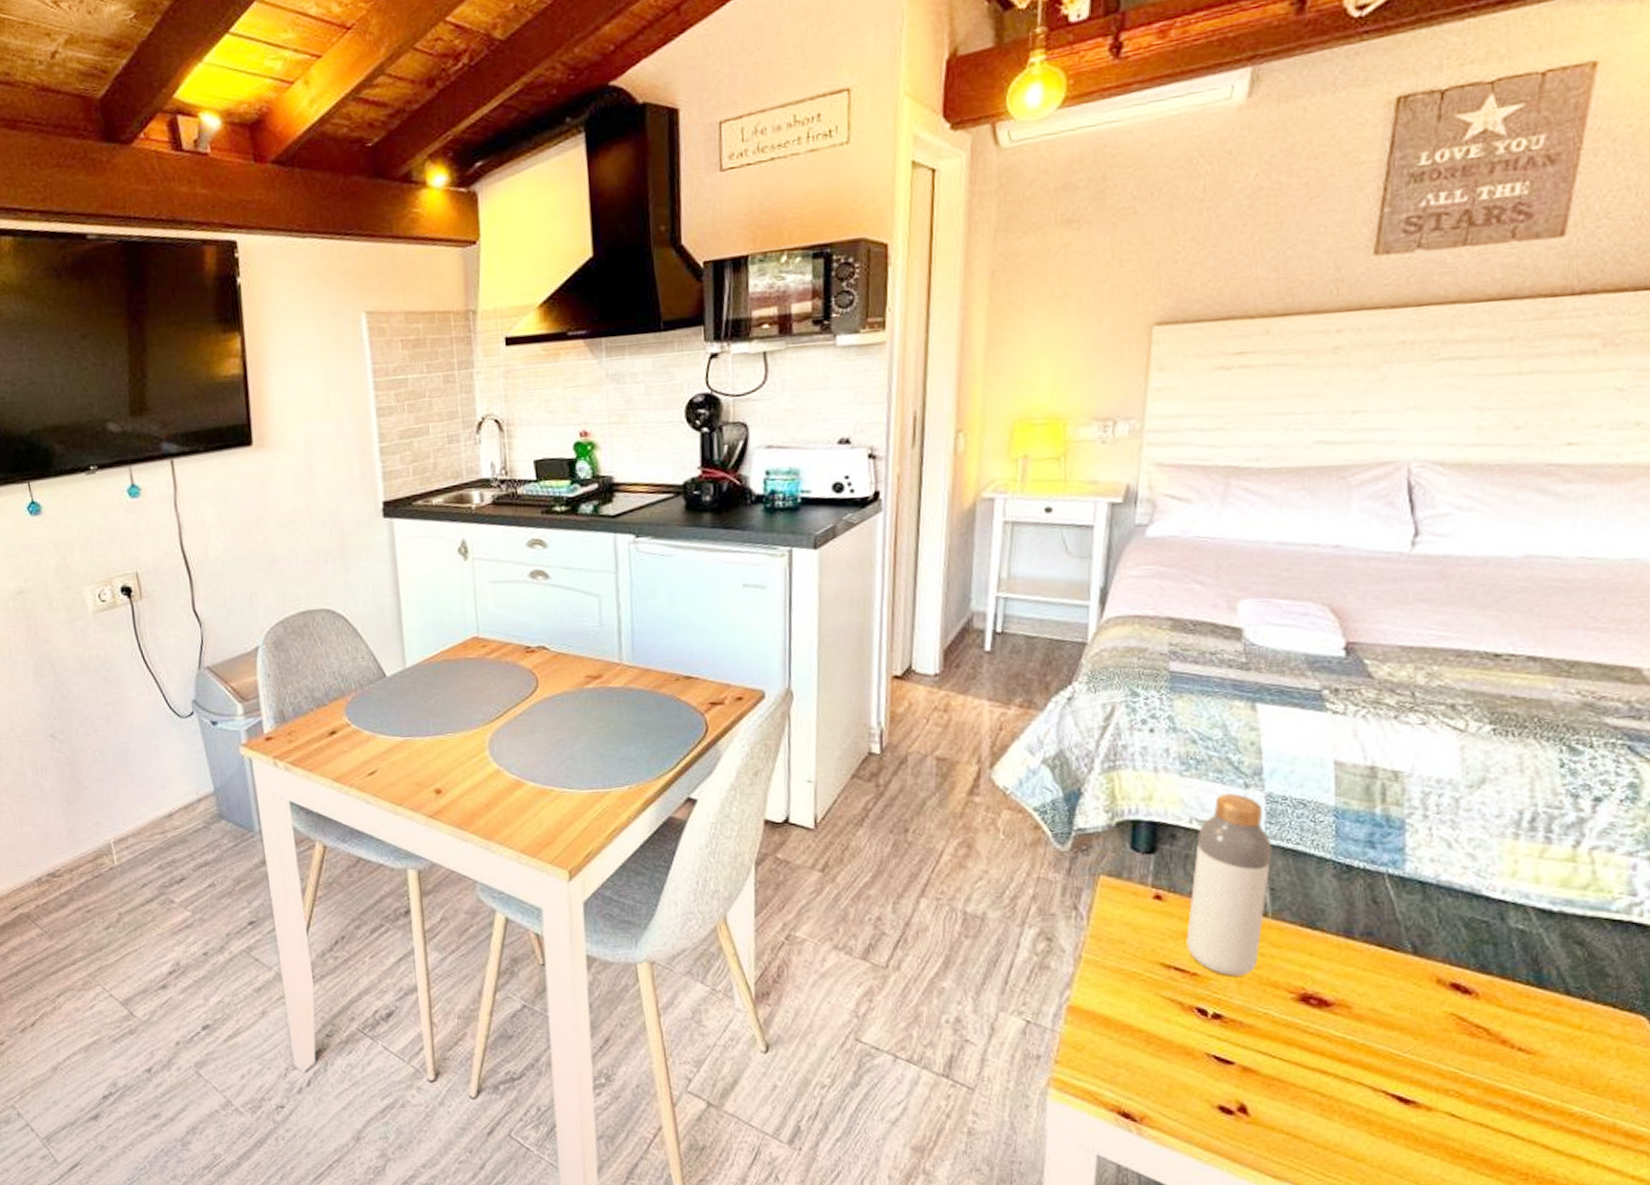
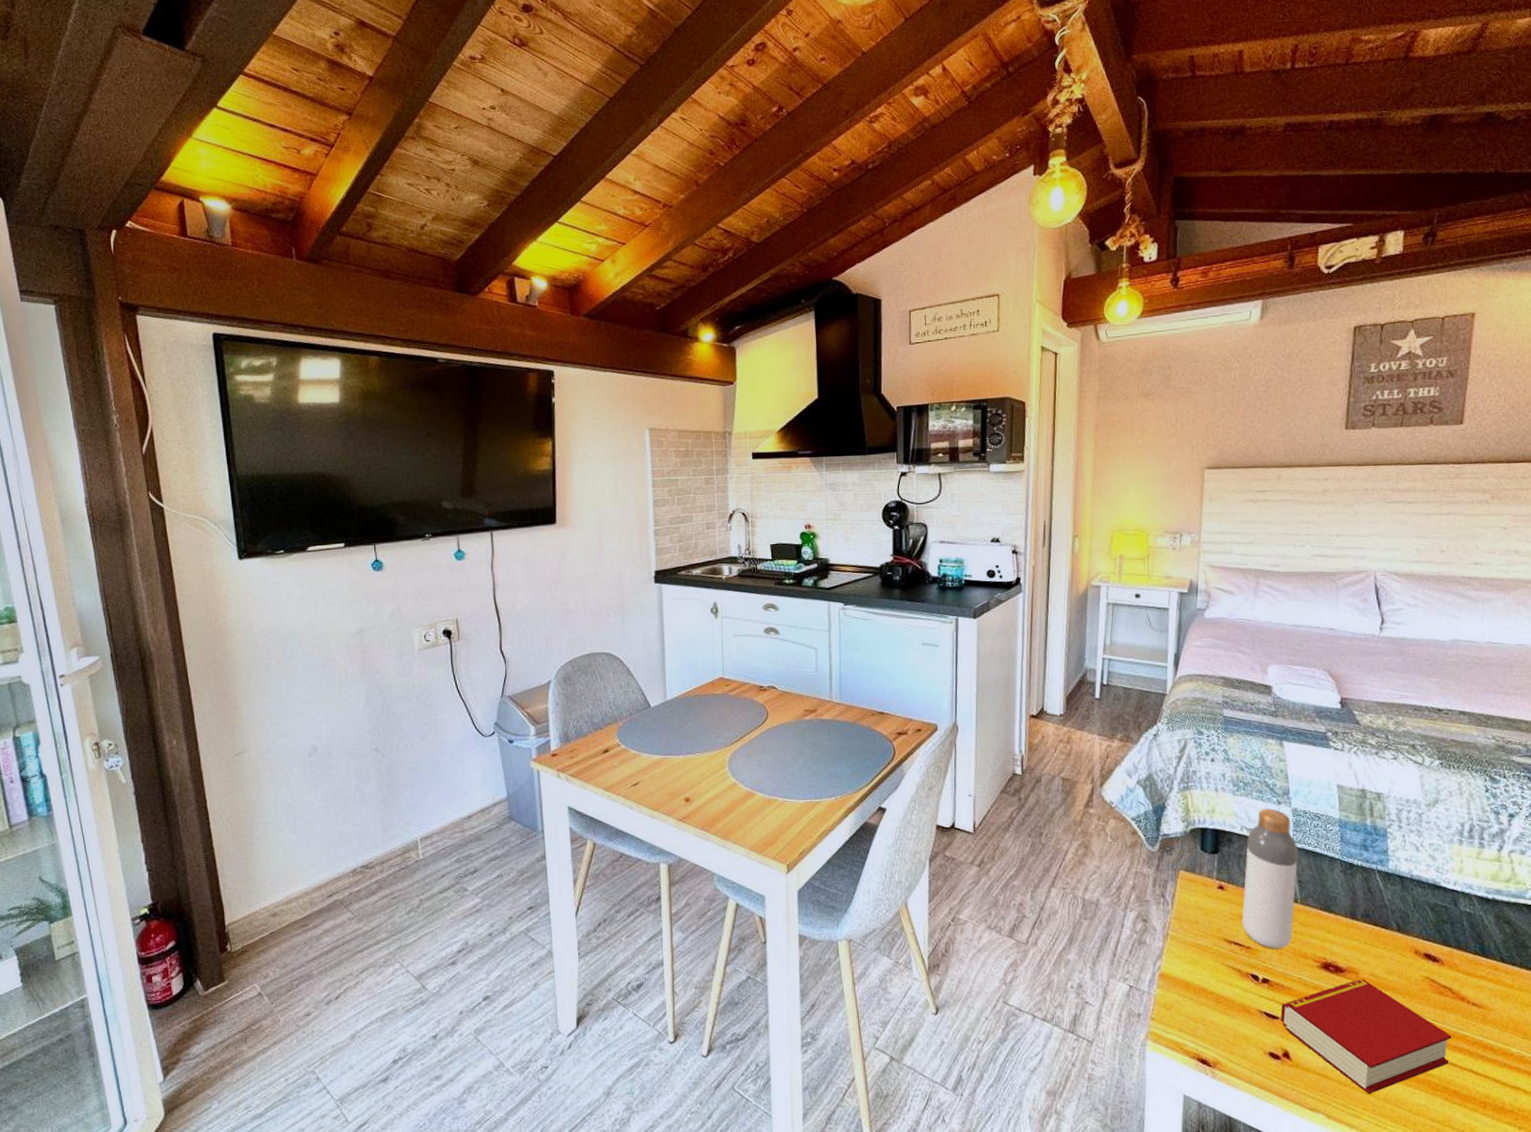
book: none [1237,1015,1484,1160] -> present [1281,979,1452,1094]

